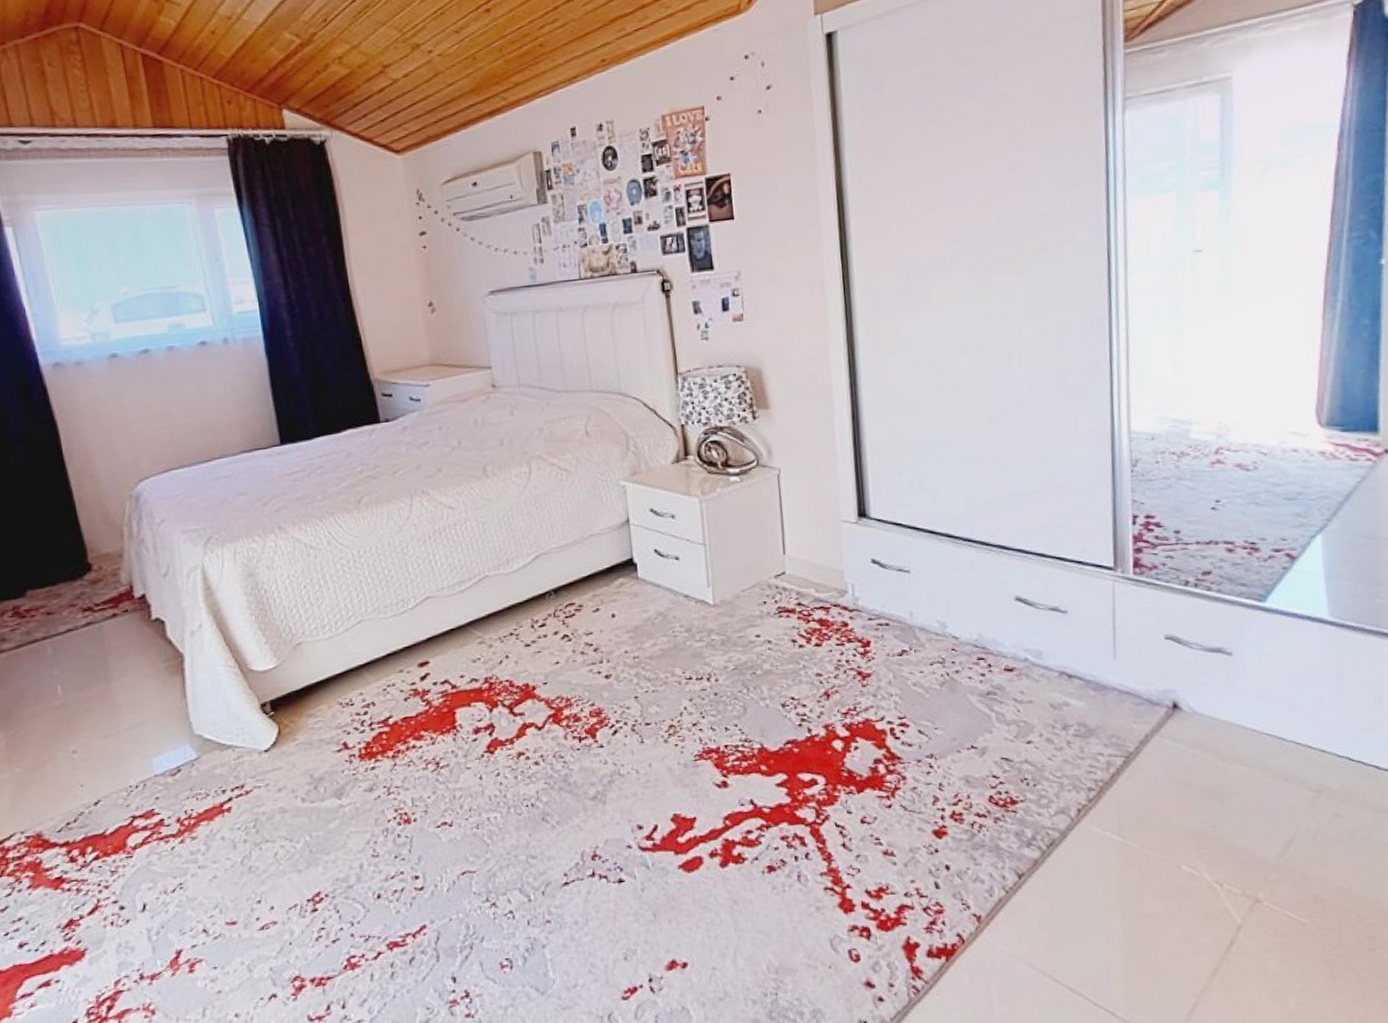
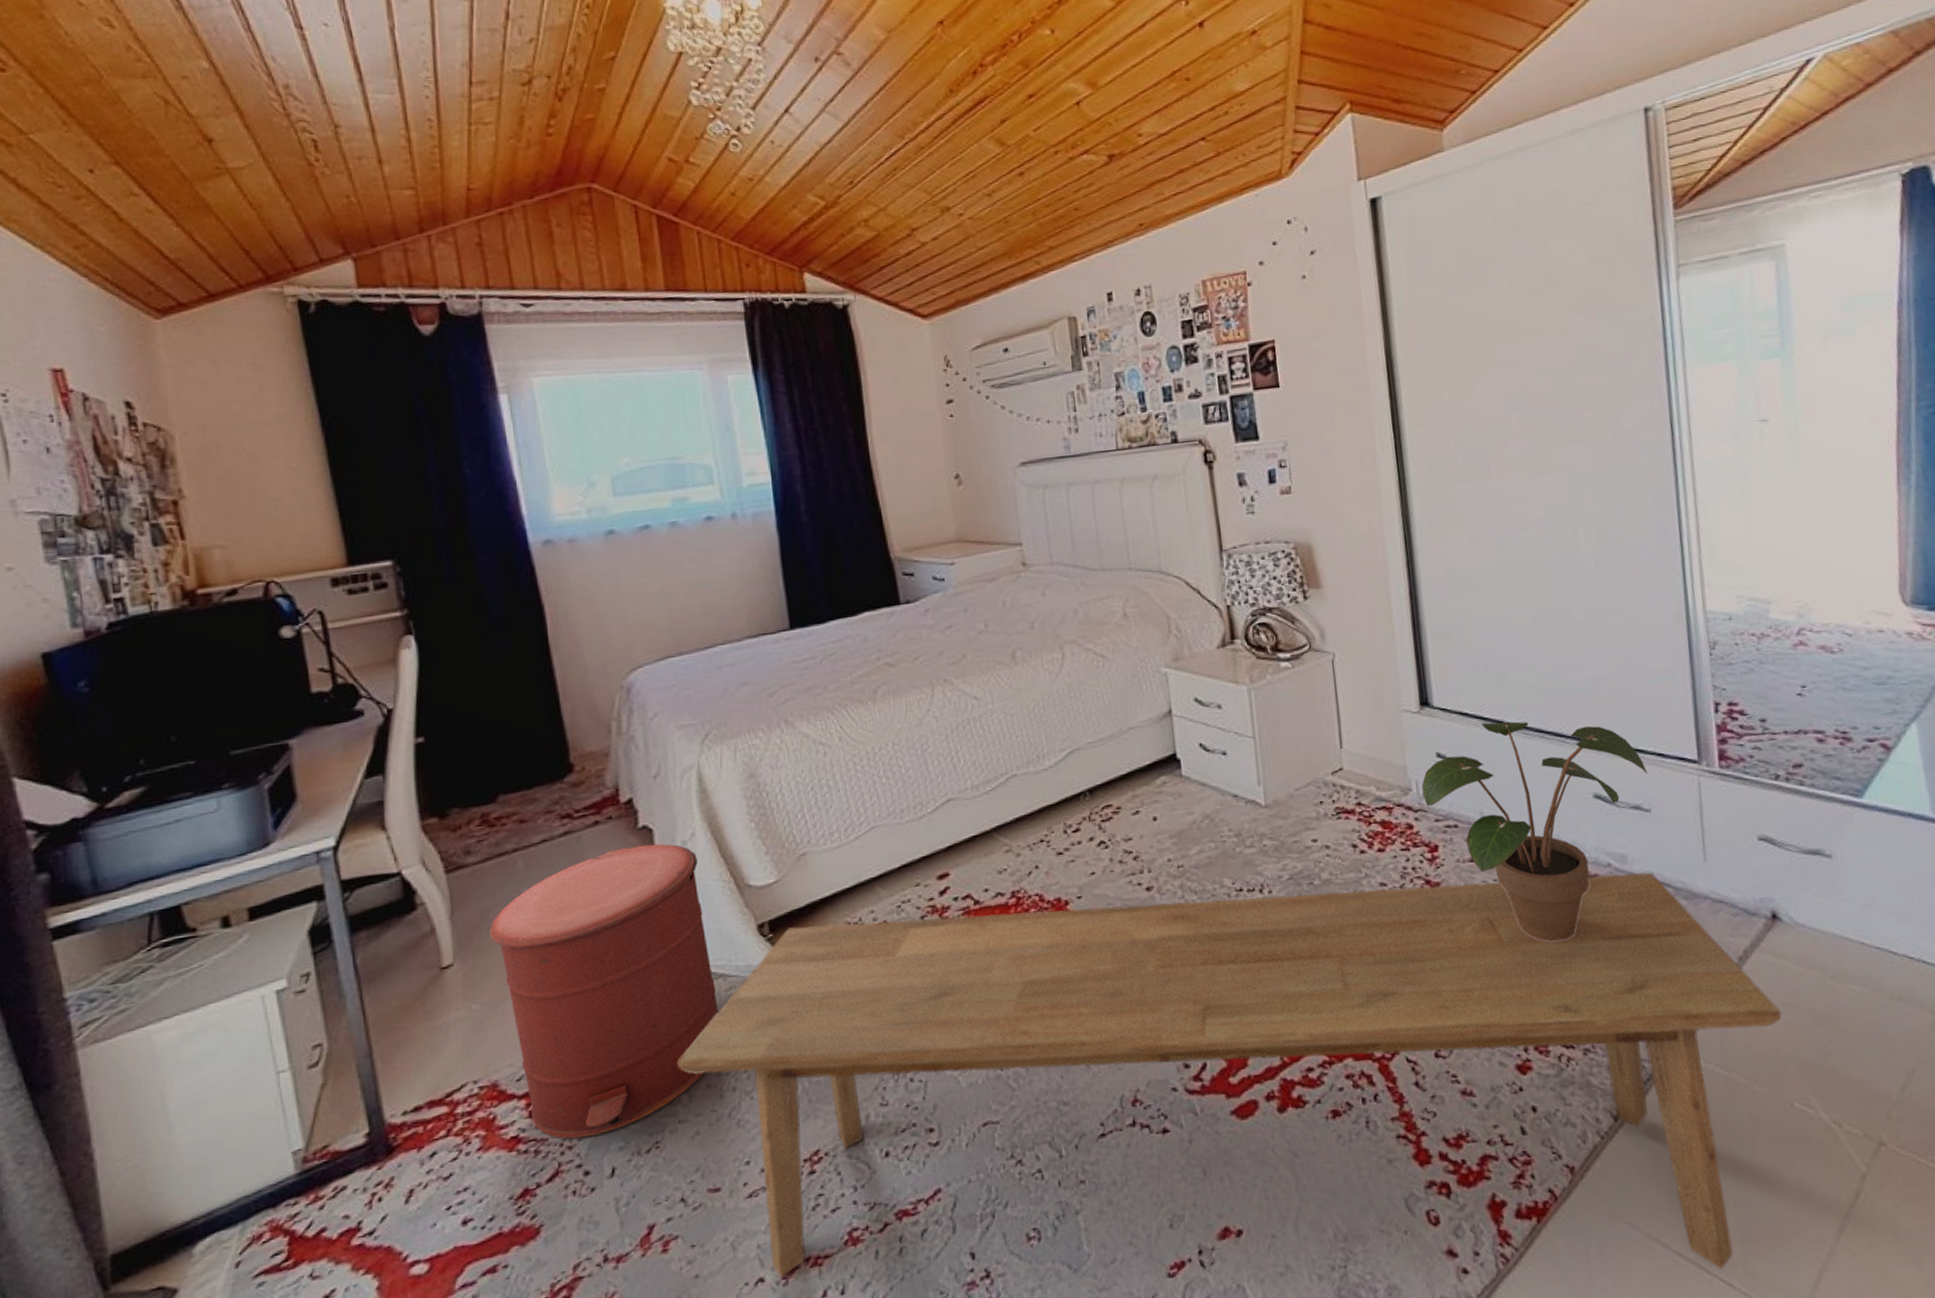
trash can: none [26,633,229,880] -> present [489,843,719,1139]
bench: none [195,666,1175,1001] -> present [677,872,1782,1277]
potted plant: none [857,531,1066,726] -> present [1421,721,1647,942]

